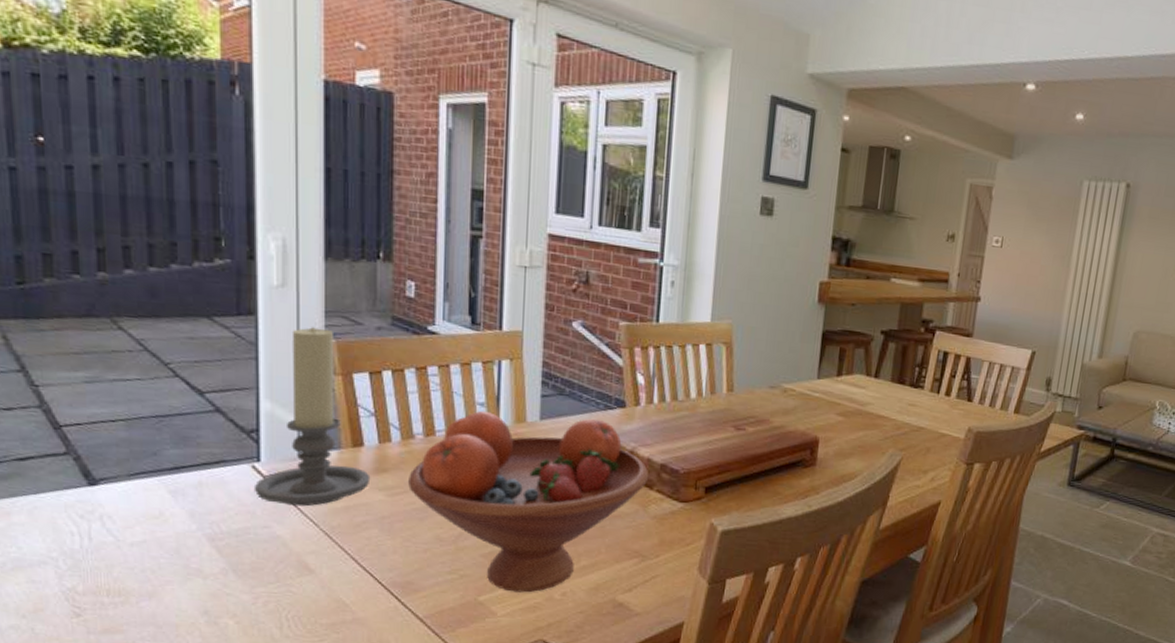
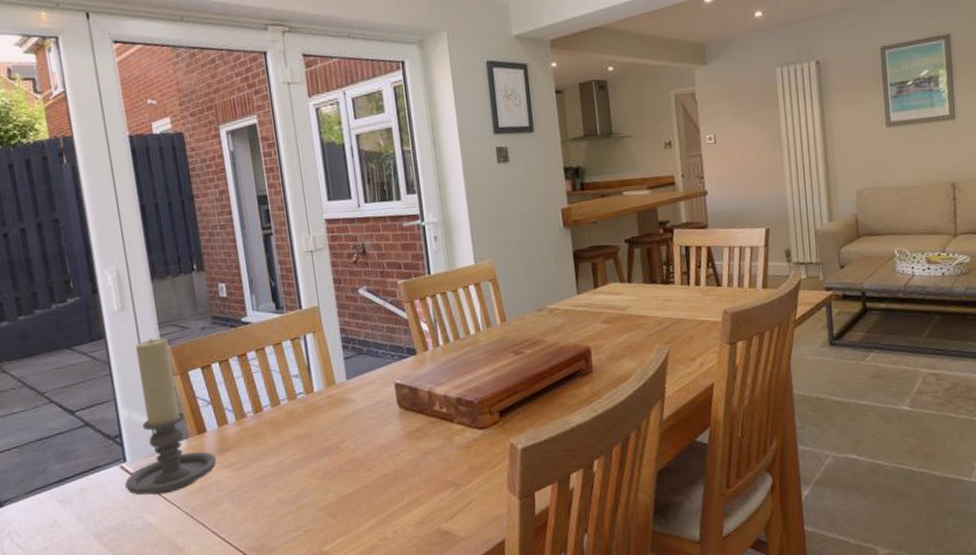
fruit bowl: present [407,411,649,593] -> none [246,369,449,538]

